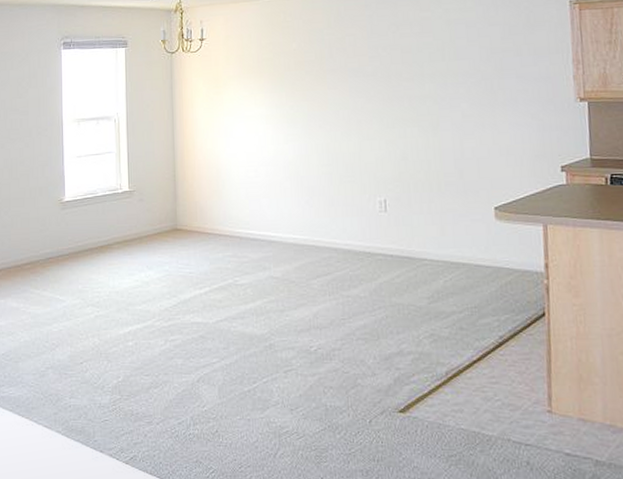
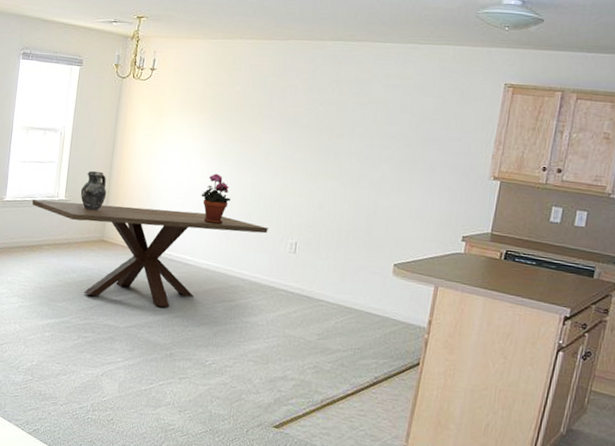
dining table: none [94,182,353,293] -> present [32,200,268,308]
ceramic jug: none [144,154,173,199] -> present [80,170,107,211]
potted plant: none [274,138,306,194] -> present [201,173,230,225]

